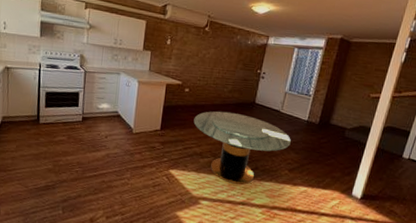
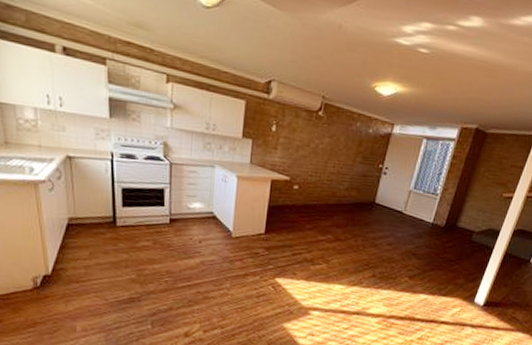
dining table: present [193,111,291,185] -> none [303,212,413,294]

